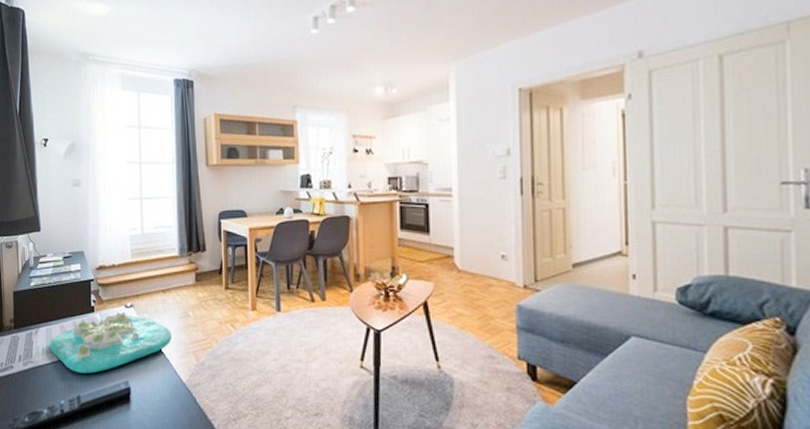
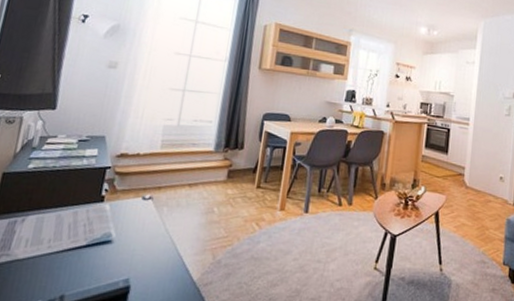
decorative tray: present [49,311,172,374] -> none [36,203,191,270]

